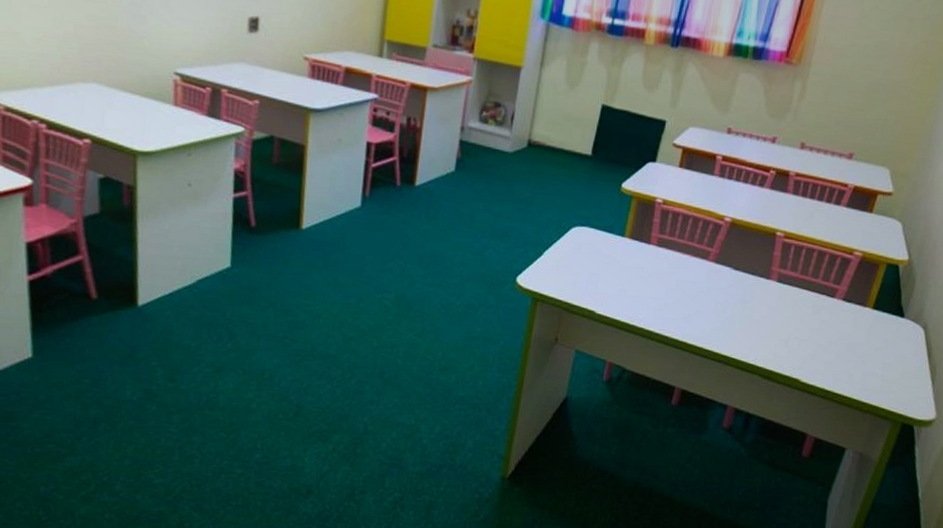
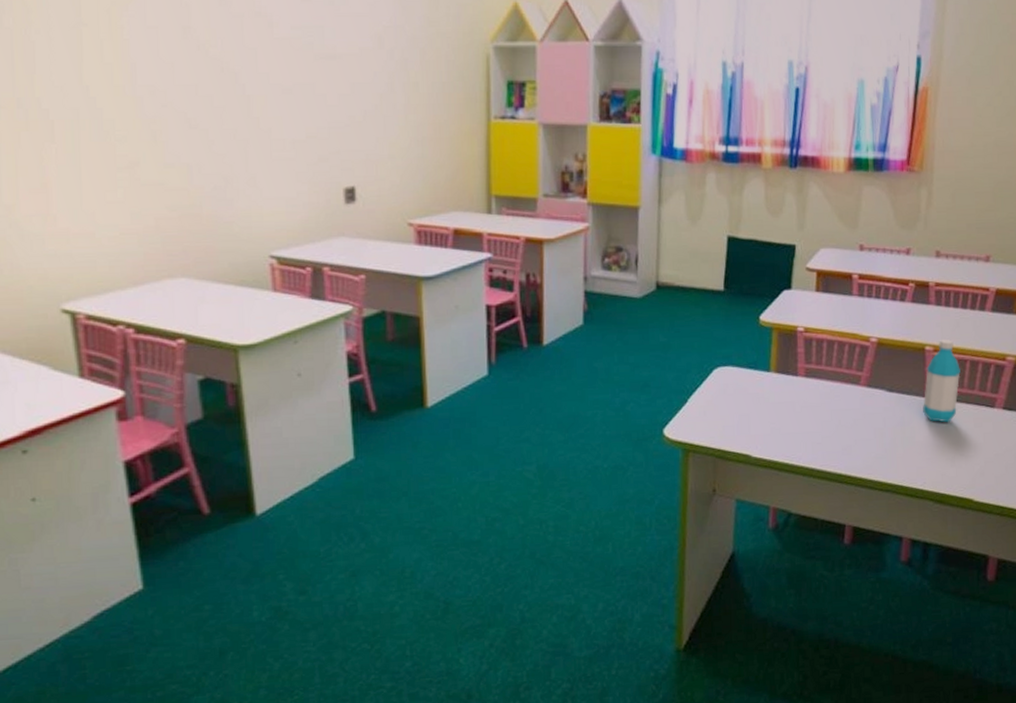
water bottle: none [765,228,808,306] -> present [923,339,961,423]

